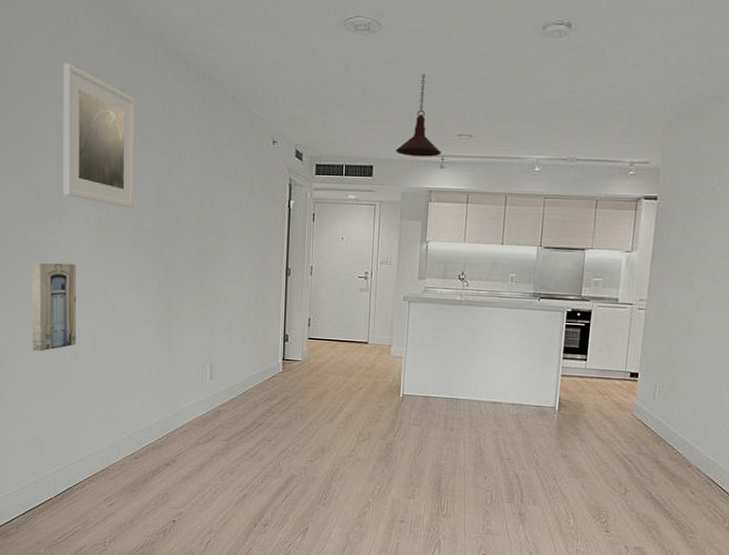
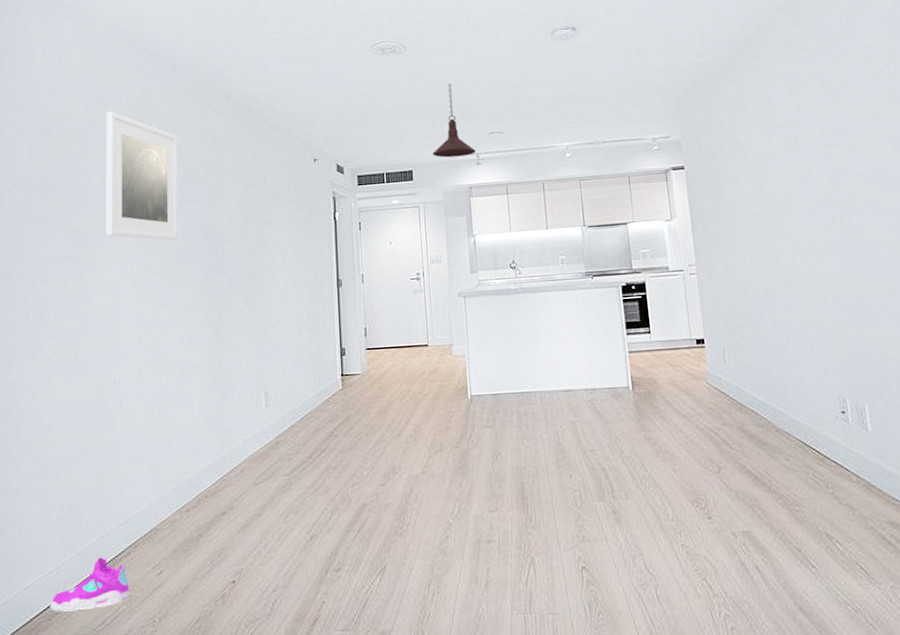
shoe: none [17,485,84,525] -> present [50,557,130,612]
wall art: present [32,262,77,352] -> none [71,303,120,404]

